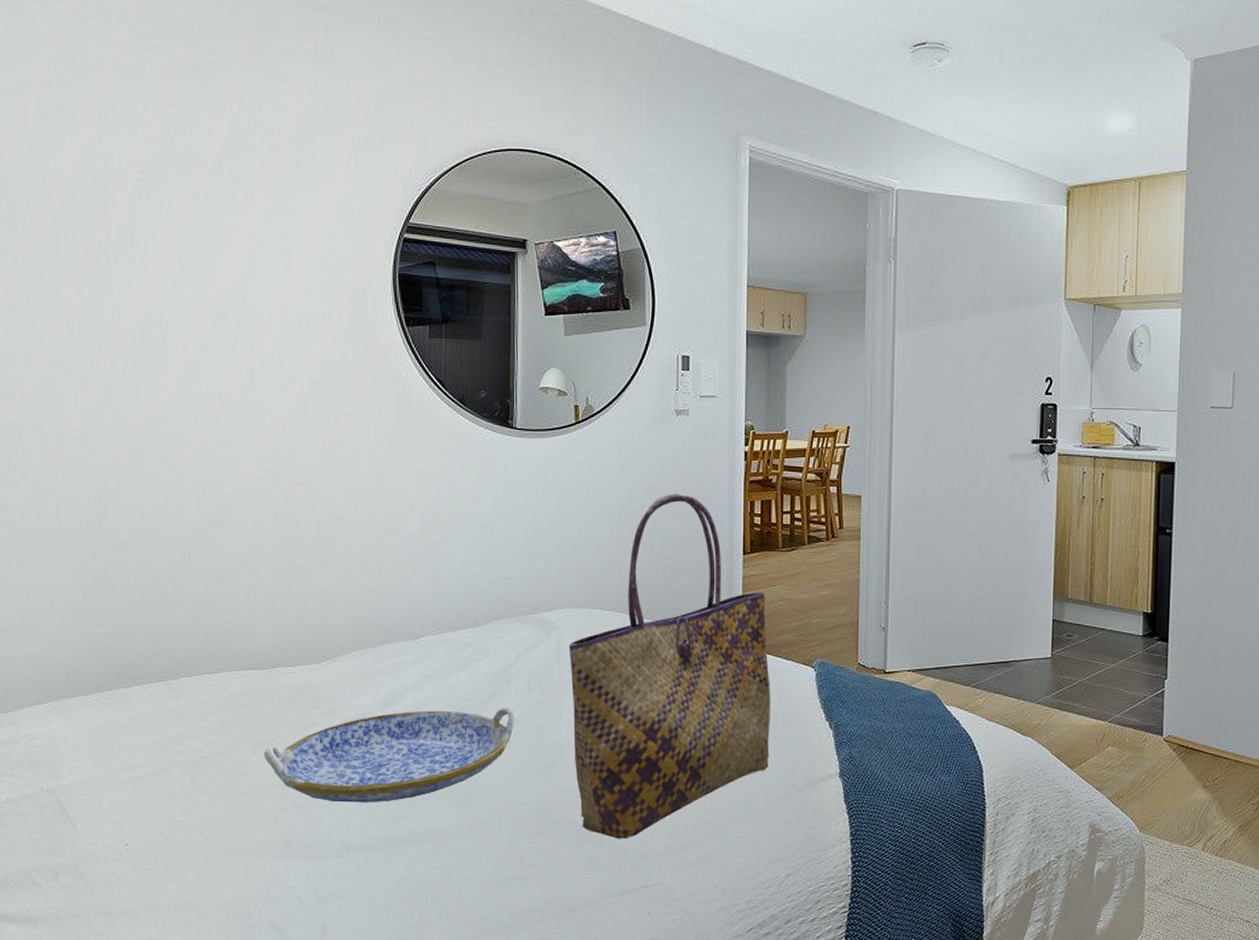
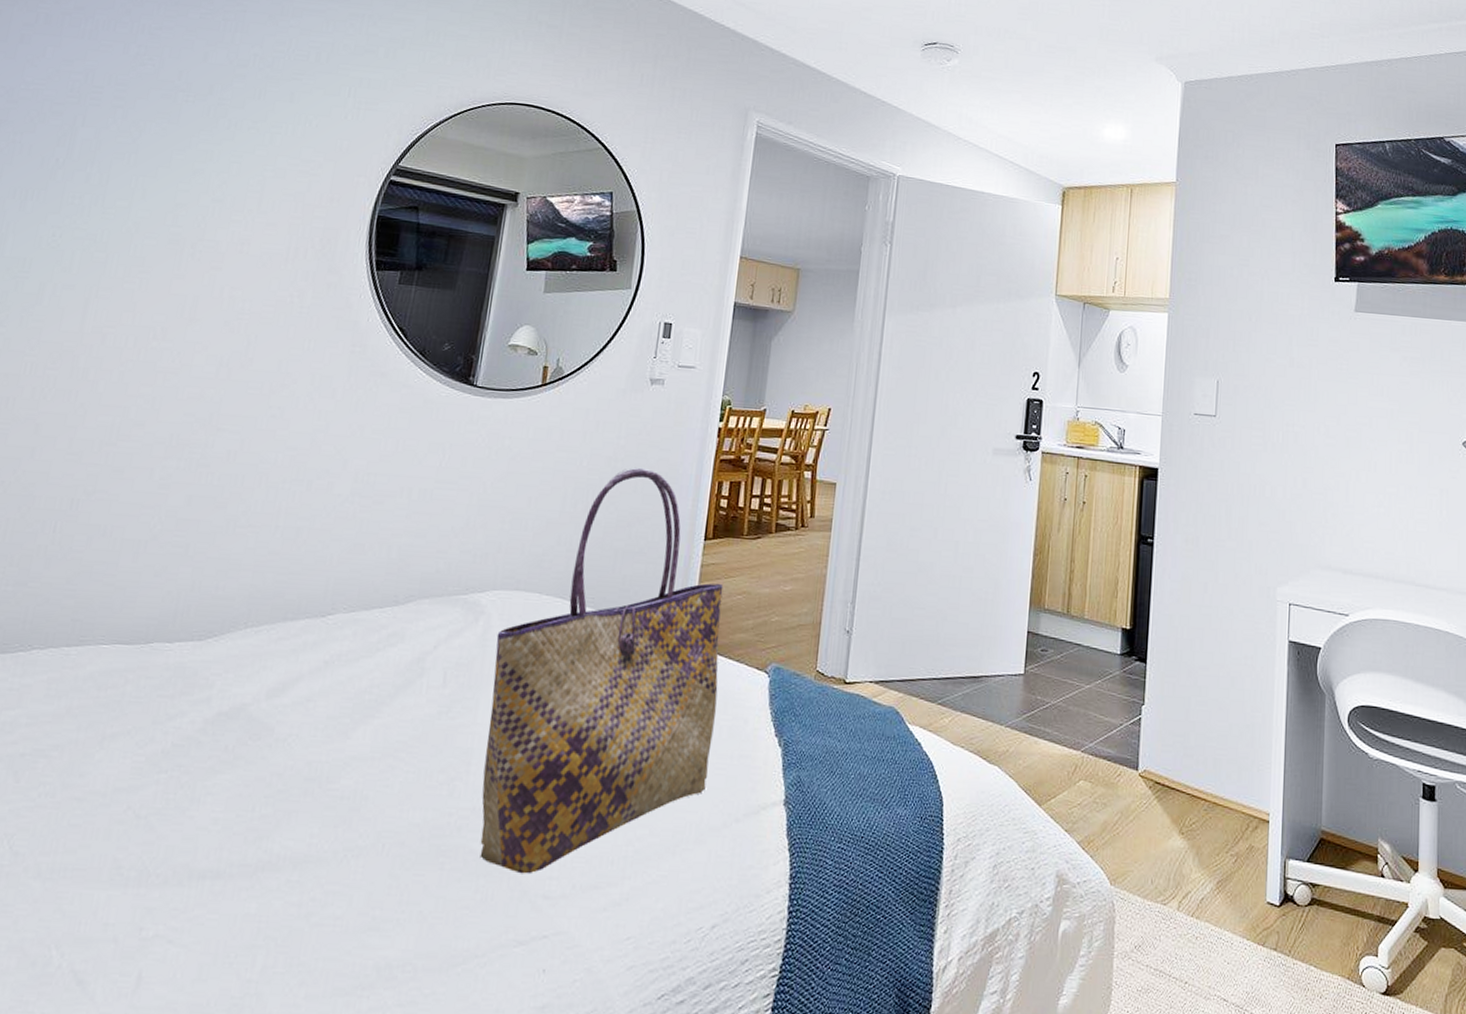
serving tray: present [263,708,515,803] -> none [112,703,423,817]

